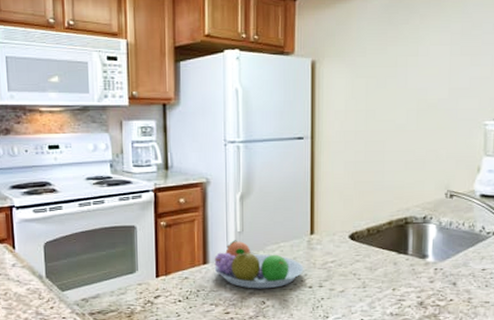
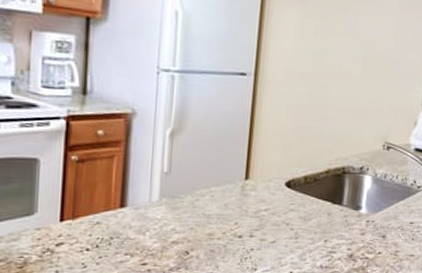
fruit bowl: present [214,240,304,289] -> none [133,181,235,238]

